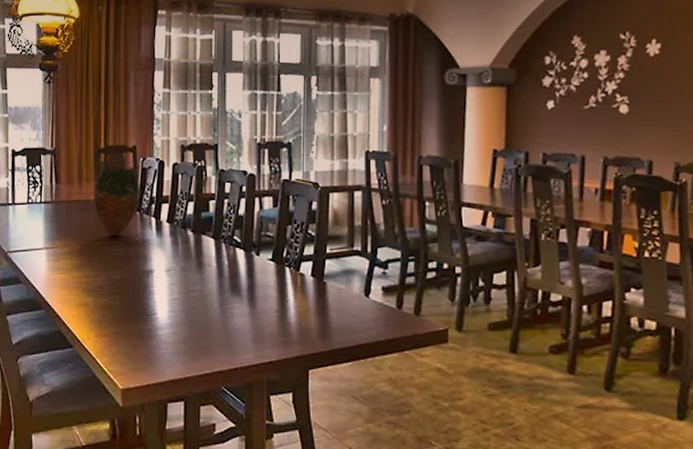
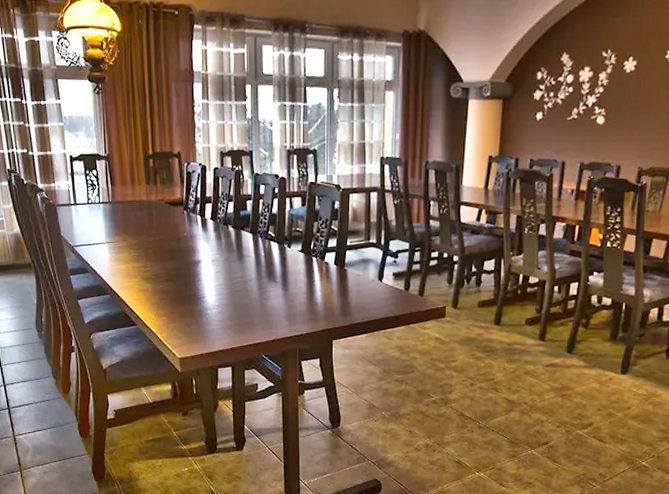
vase: present [93,165,140,236] -> none [145,170,187,232]

